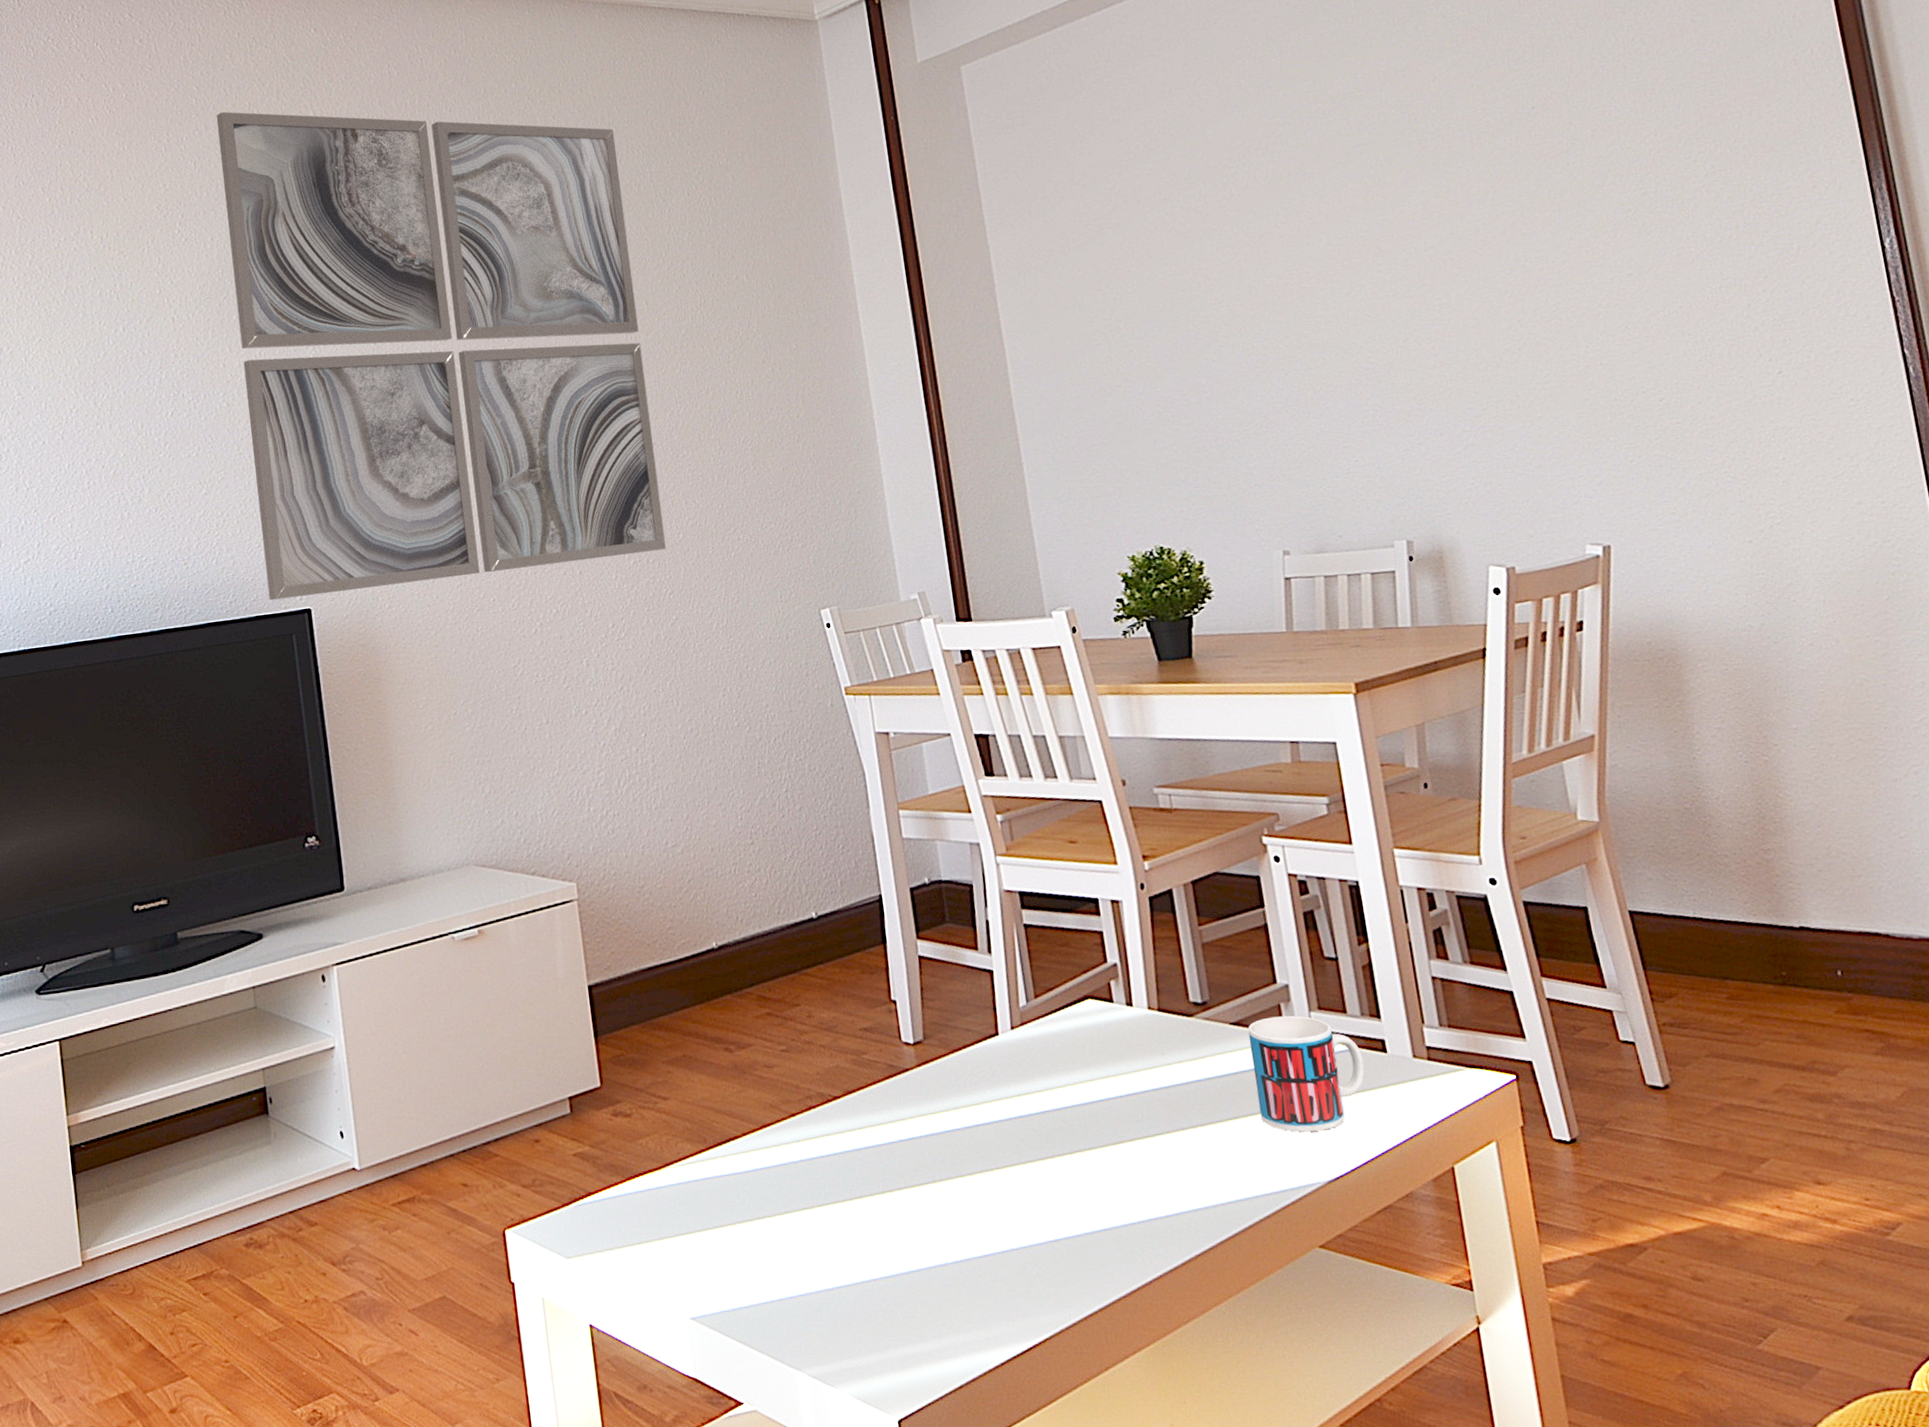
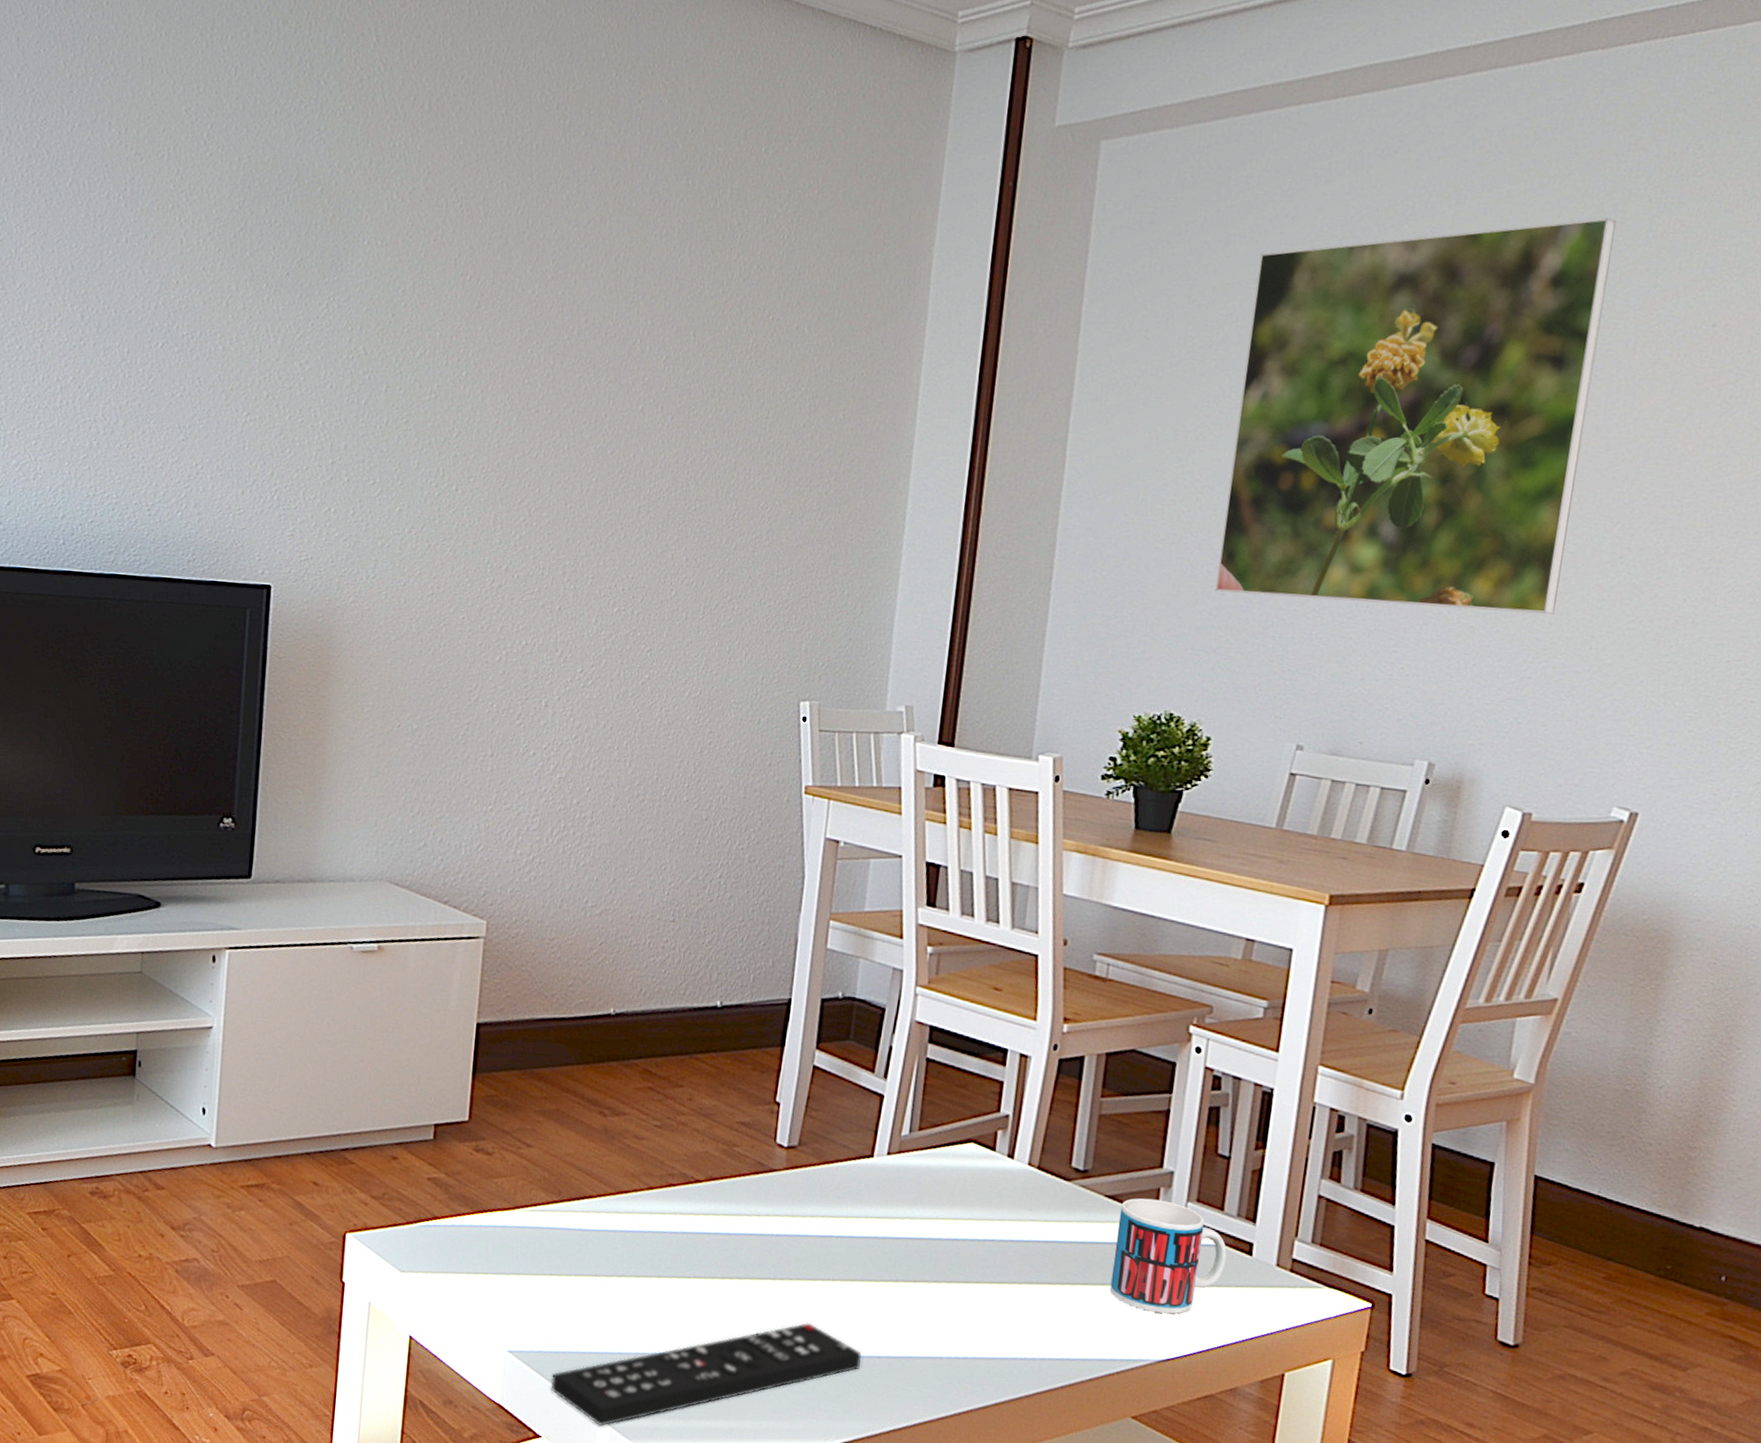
wall art: present [216,111,666,601] -> none [229,15,703,604]
remote control: none [739,1219,1040,1379] -> present [551,1322,861,1427]
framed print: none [1124,38,1476,429] -> present [1215,217,1616,614]

